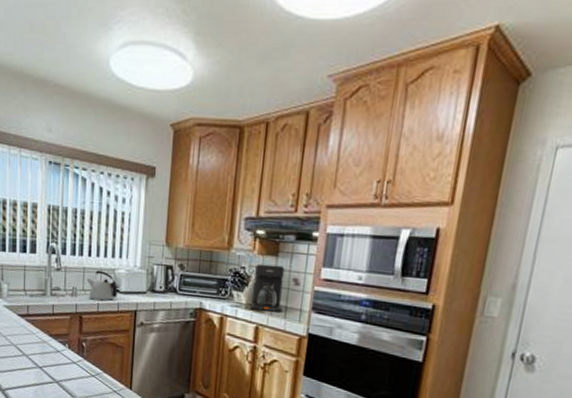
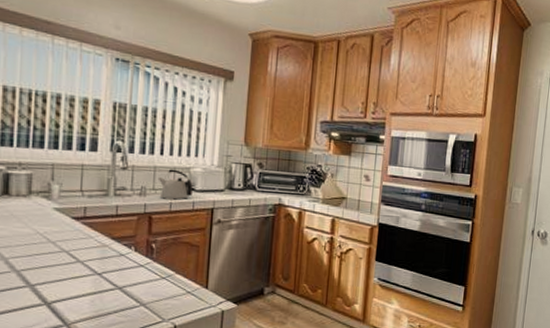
coffee maker: present [250,264,285,312] -> none [327,162,357,205]

